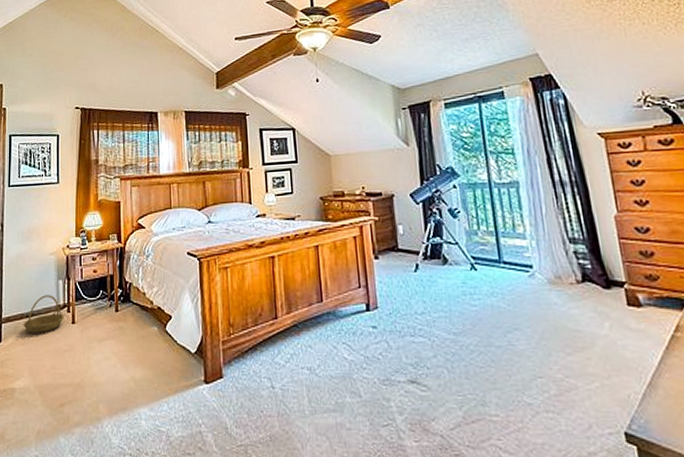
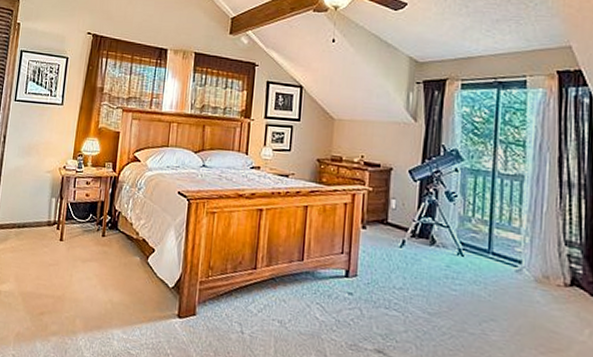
basket: present [23,295,64,333] -> none [14,209,54,245]

